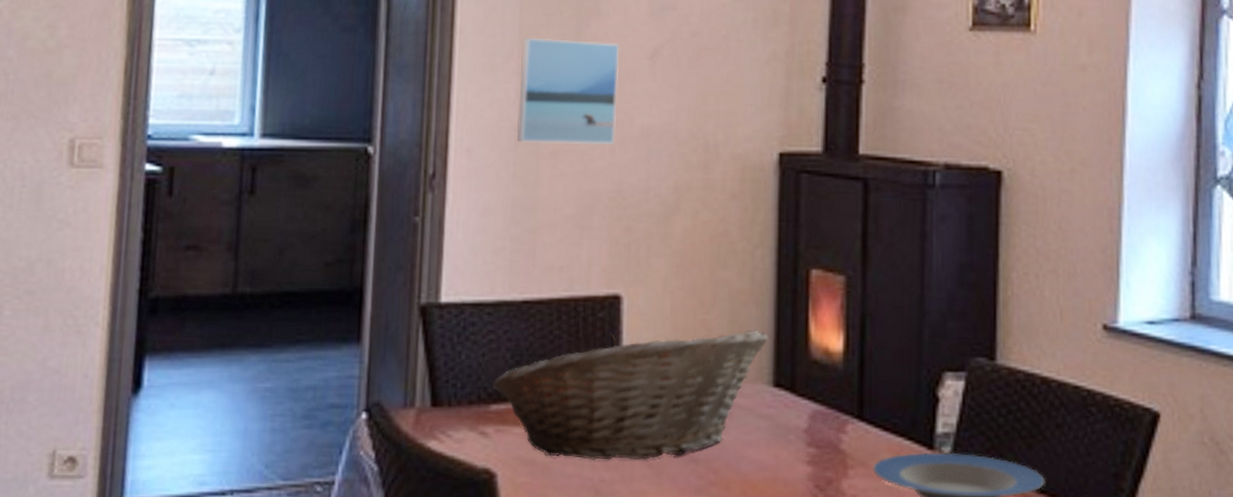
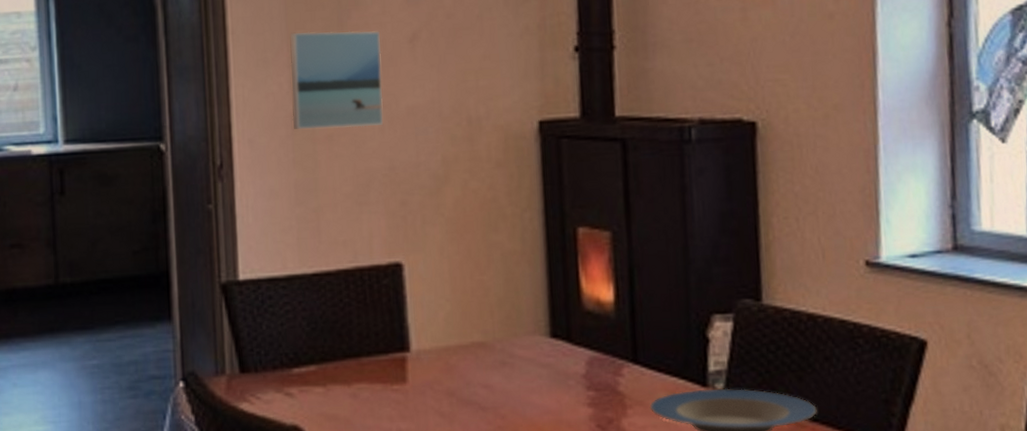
fruit basket: present [492,329,768,460] -> none [292,286,543,413]

